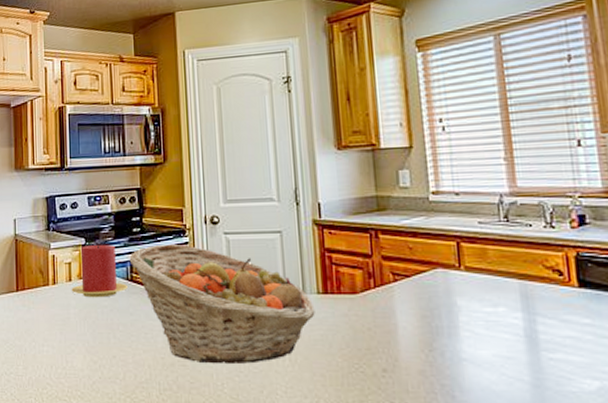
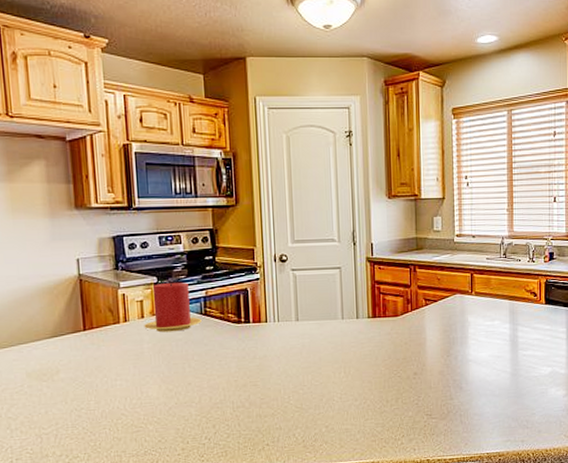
fruit basket: present [129,243,315,365] -> none [203,280,366,382]

